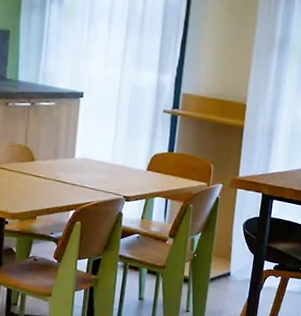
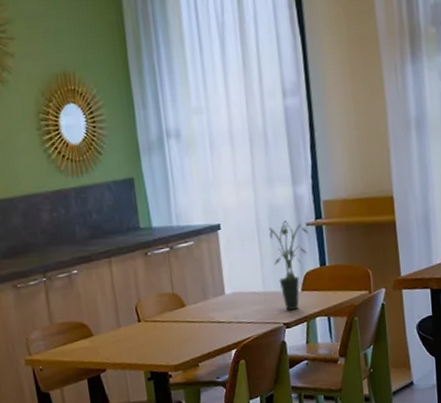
potted plant: none [126,102,164,186] -> present [269,220,309,311]

